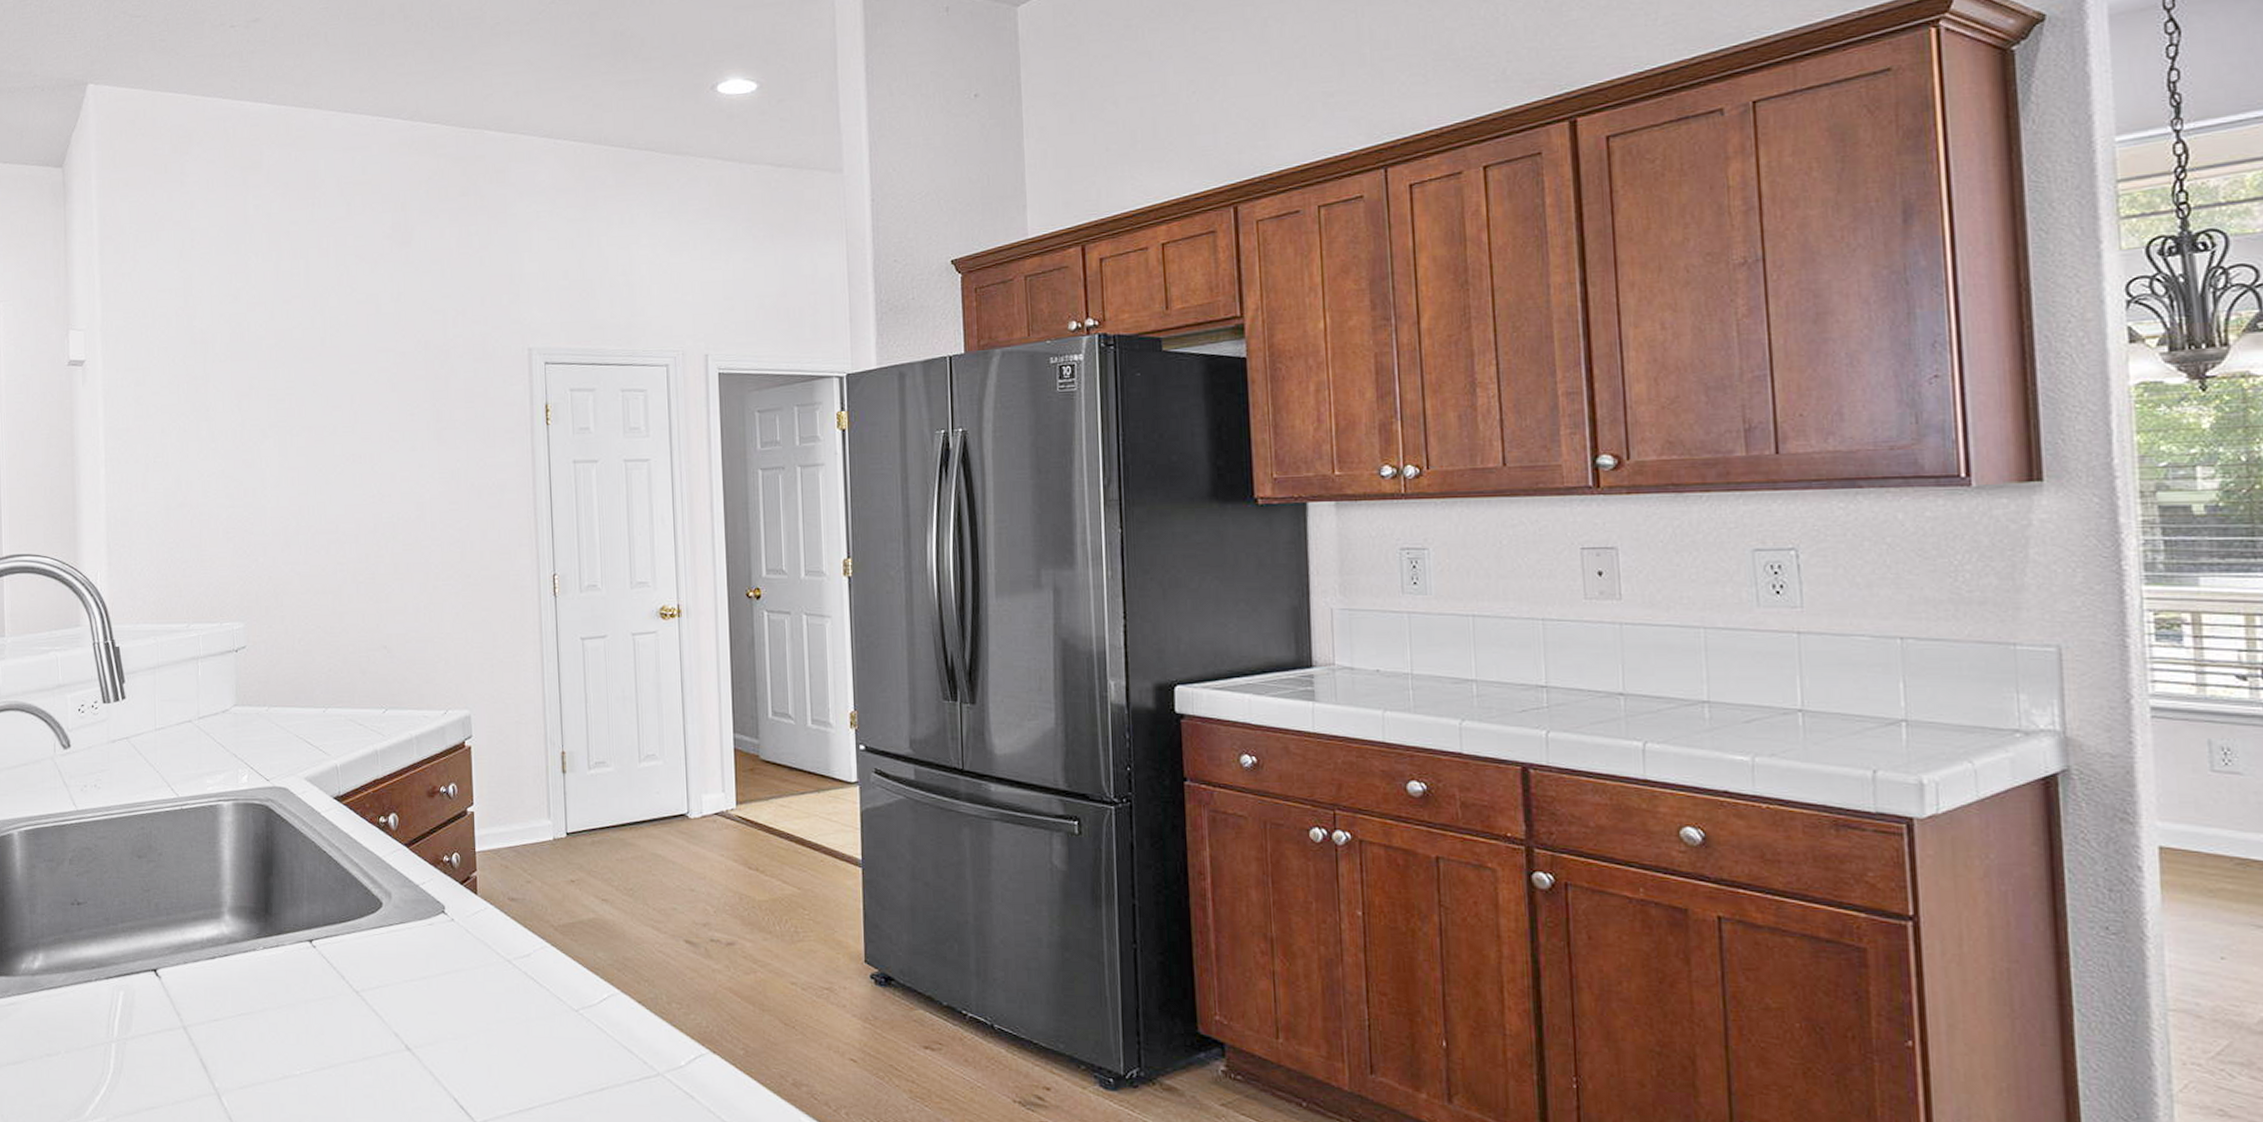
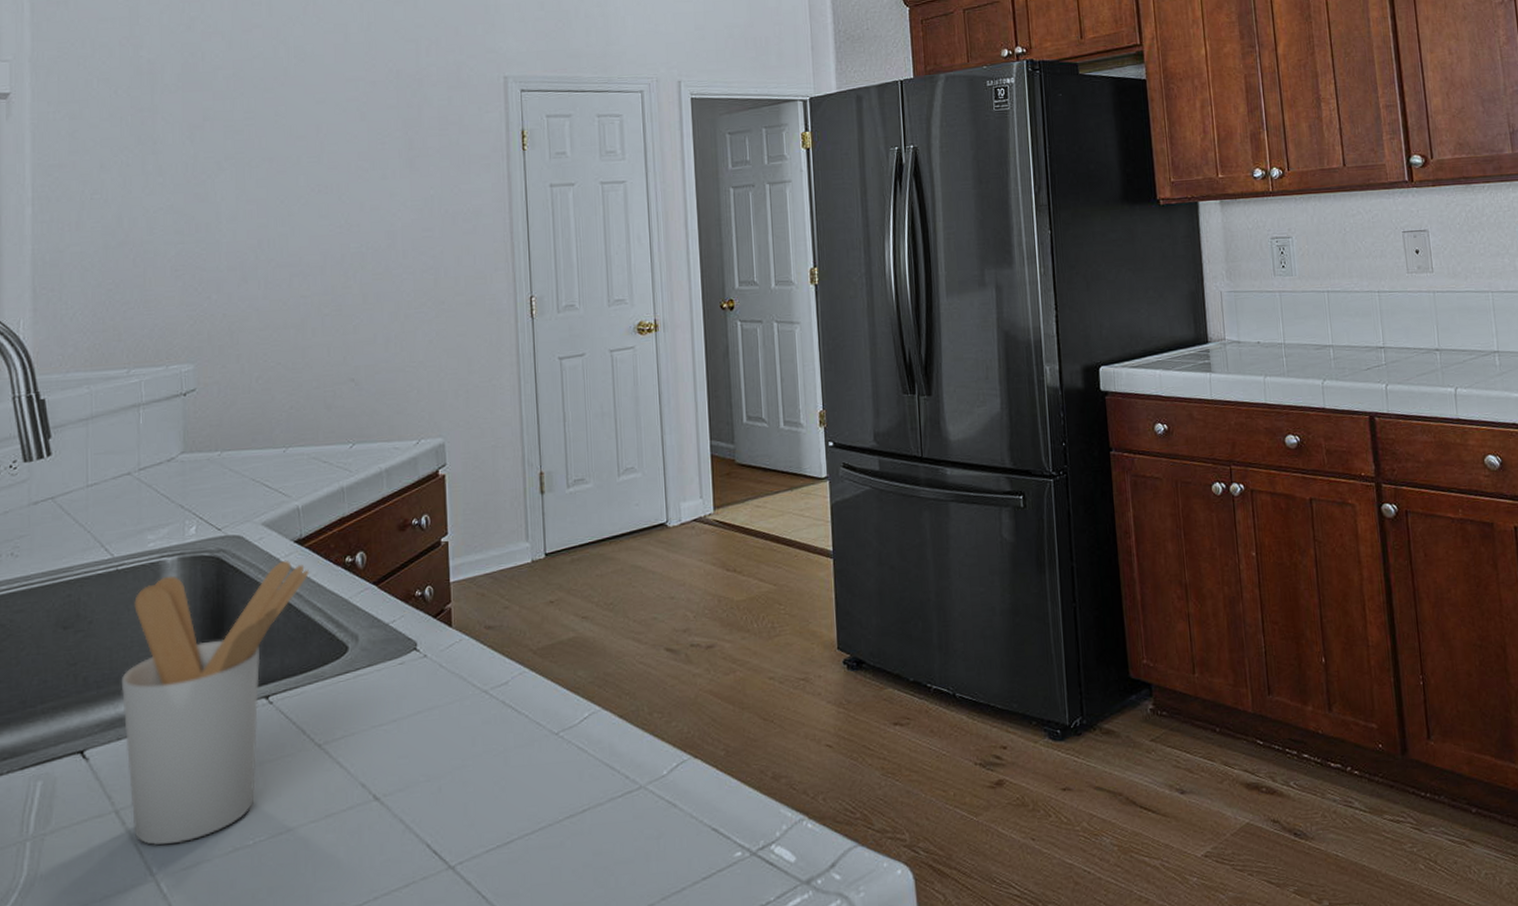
utensil holder: none [186,815,347,1064] -> present [121,561,309,846]

